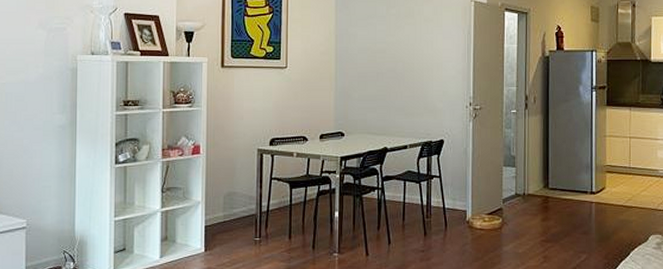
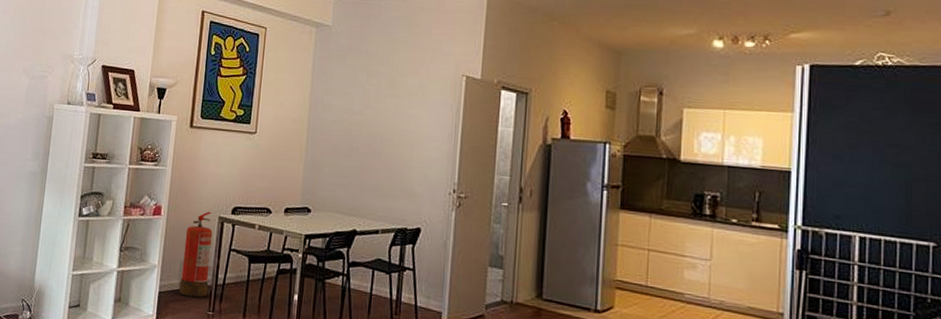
fire extinguisher: none [225,145,254,226] -> present [179,211,213,298]

